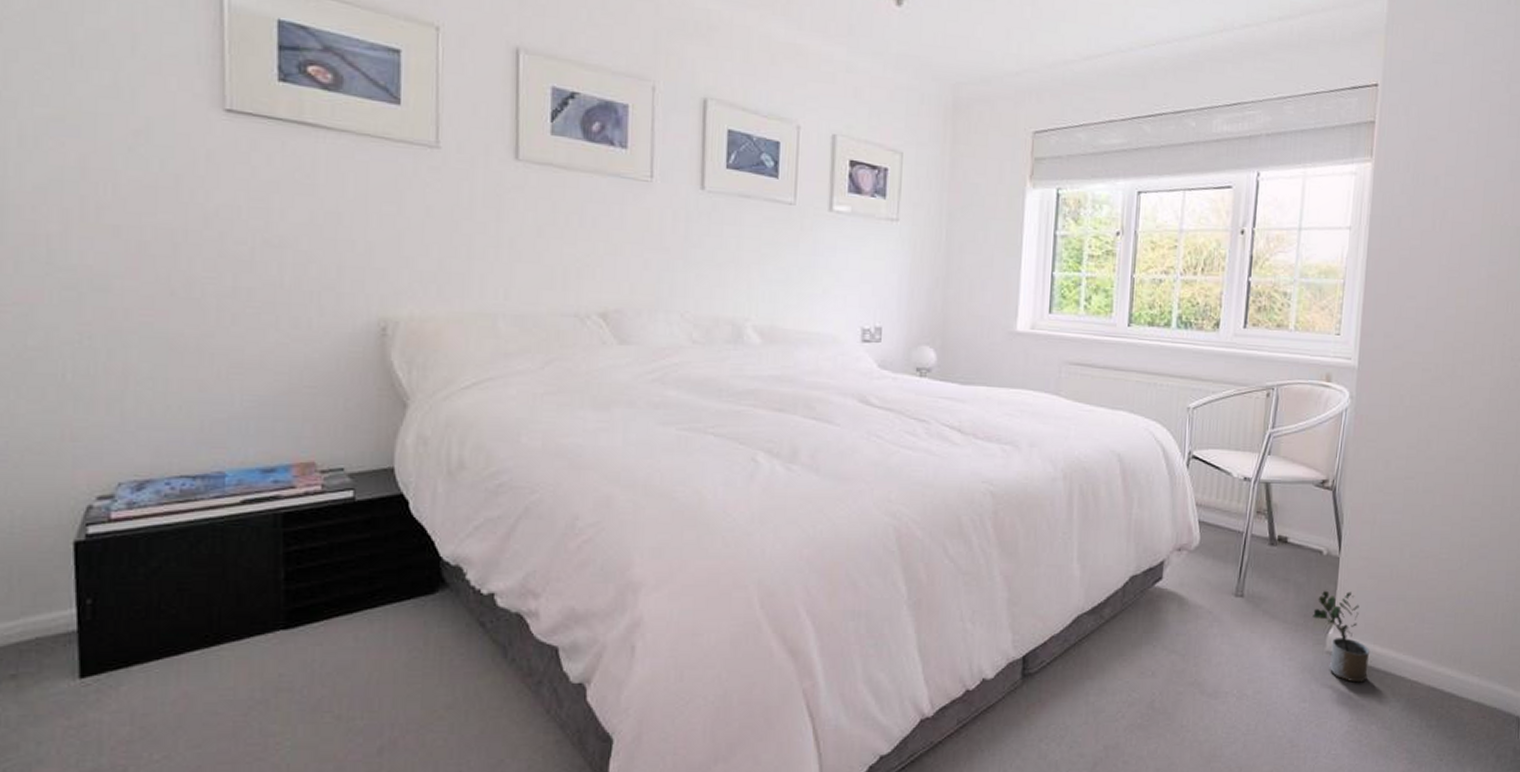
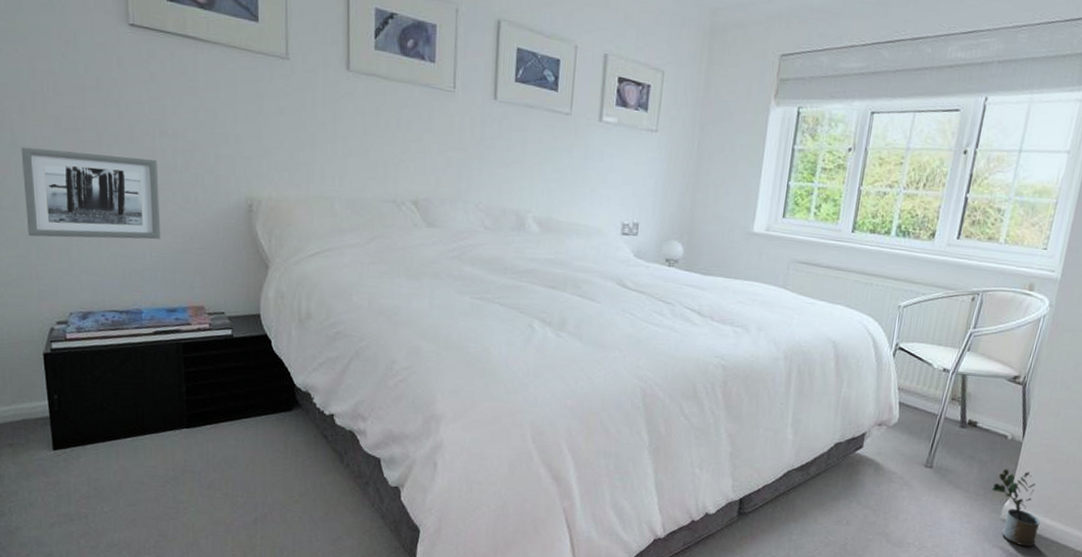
wall art: none [59,266,258,384] -> present [20,147,161,240]

